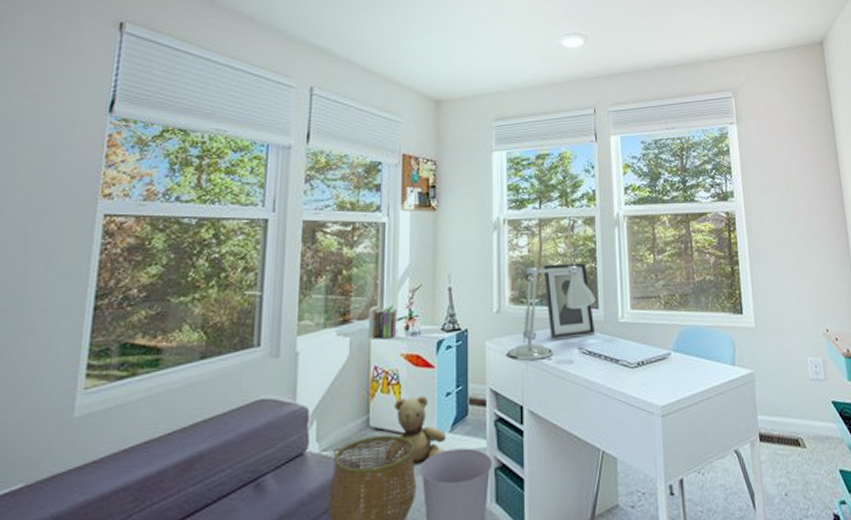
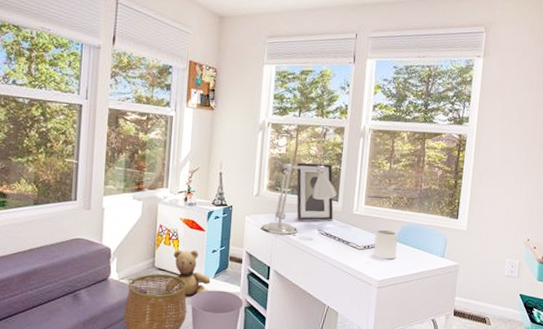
books: present [367,304,396,339] -> none [155,179,178,206]
mug: none [648,338,678,377] -> present [373,229,398,260]

